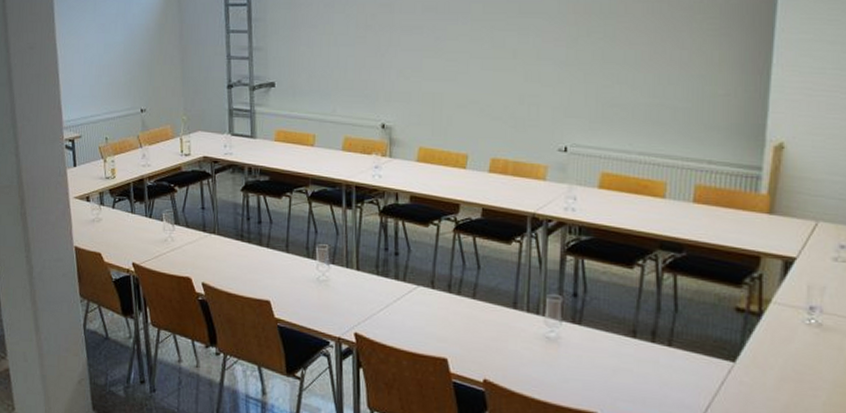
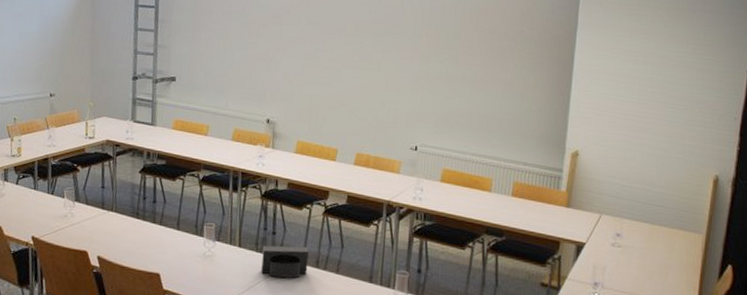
speaker: none [383,268,439,305] -> present [261,245,309,279]

